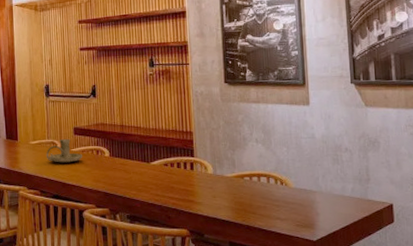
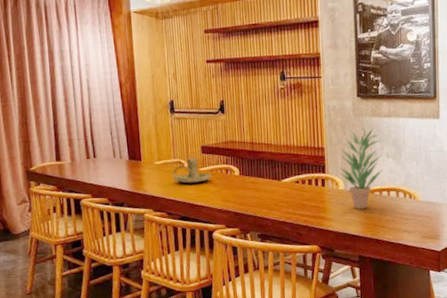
potted plant: none [208,113,253,194] -> present [339,127,383,209]

